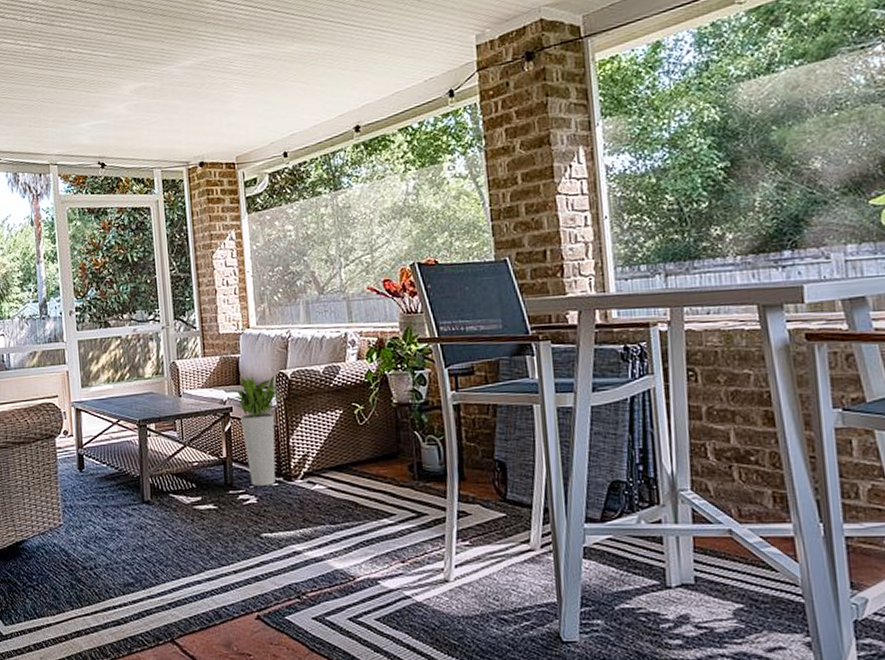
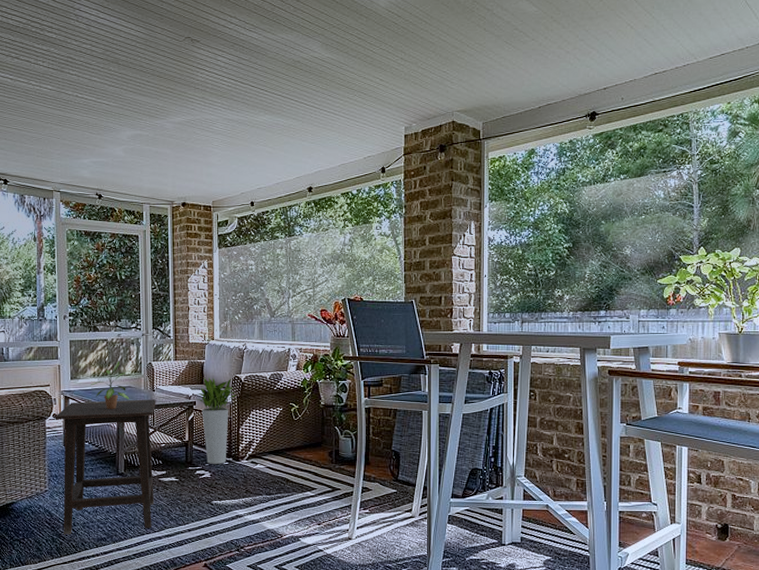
side table: none [66,406,190,580] -> present [55,399,156,535]
potted plant: none [104,361,152,422] -> present [90,361,130,409]

